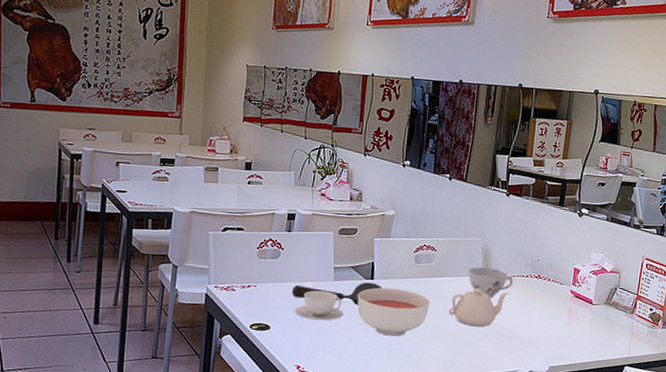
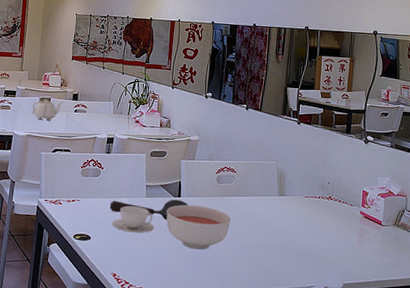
teapot: none [195,169,234,195] -> present [31,99,63,121]
teapot: present [448,288,509,326] -> none [247,207,303,243]
teacup: present [468,267,513,298] -> none [265,188,306,217]

